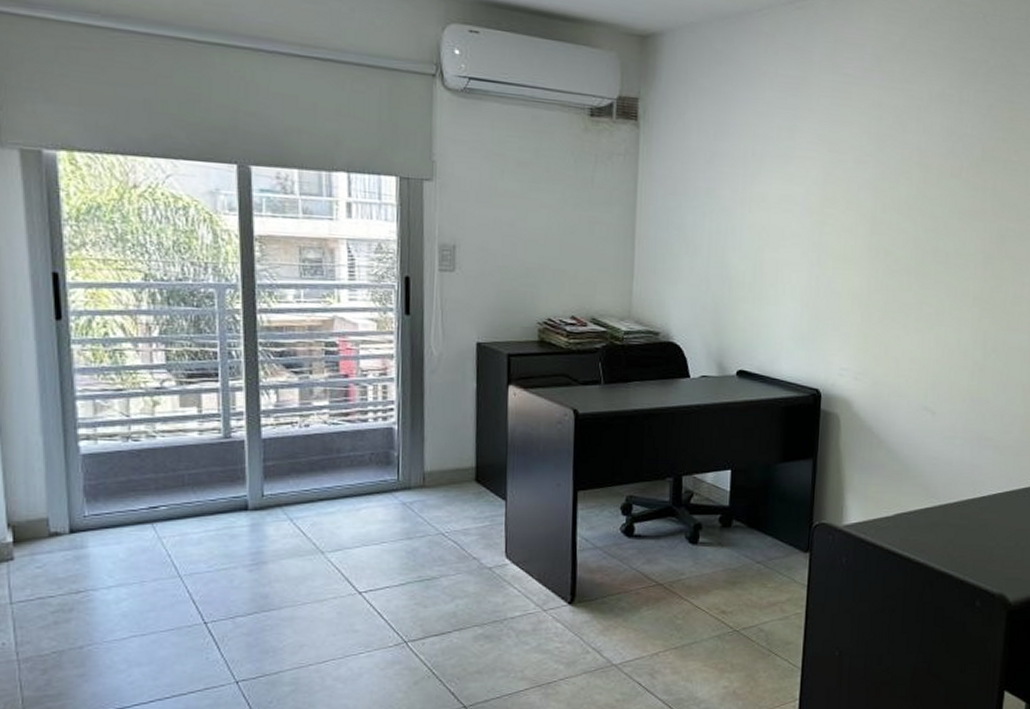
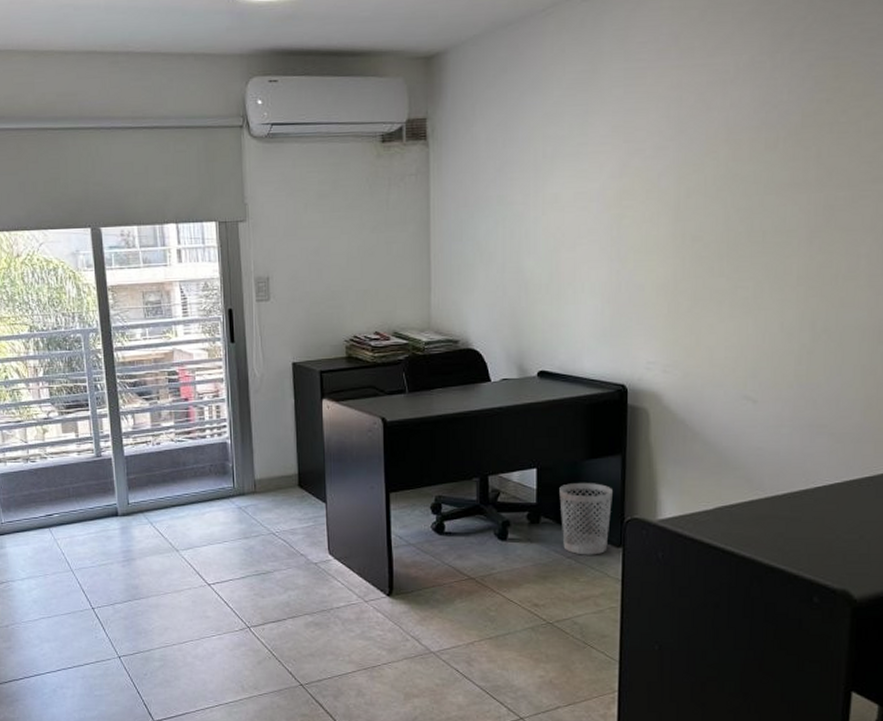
wastebasket: none [752,486,803,560] -> present [559,483,612,555]

